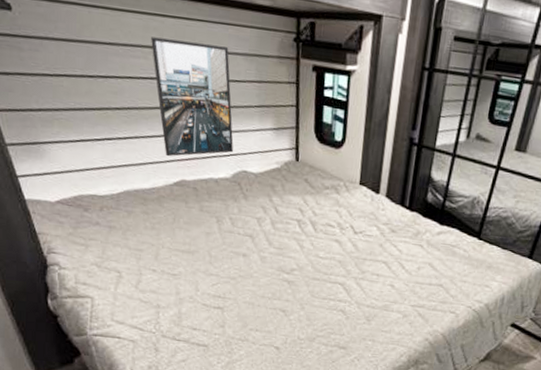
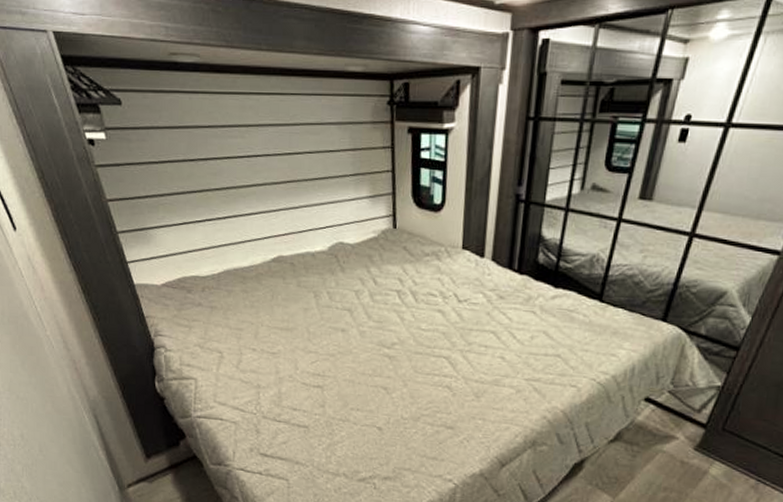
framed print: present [151,37,234,157] -> none [247,115,329,233]

